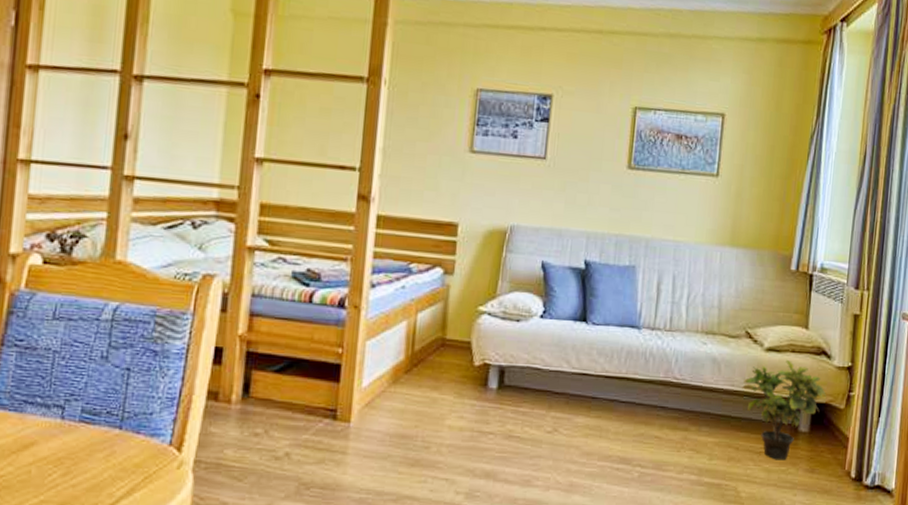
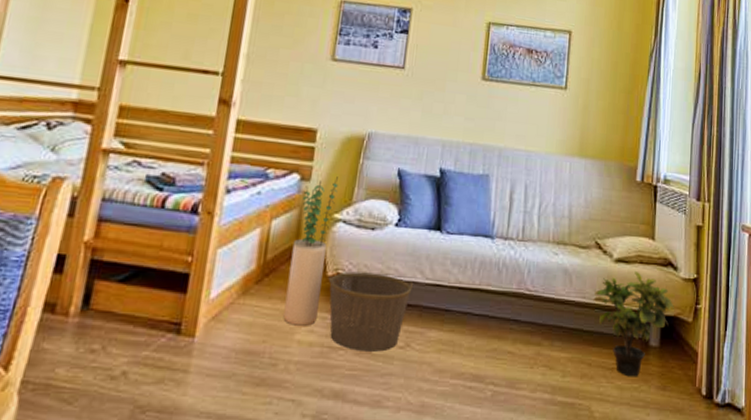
vase: none [433,270,482,412] -> present [283,177,339,326]
basket: none [475,361,560,436] -> present [328,271,414,352]

